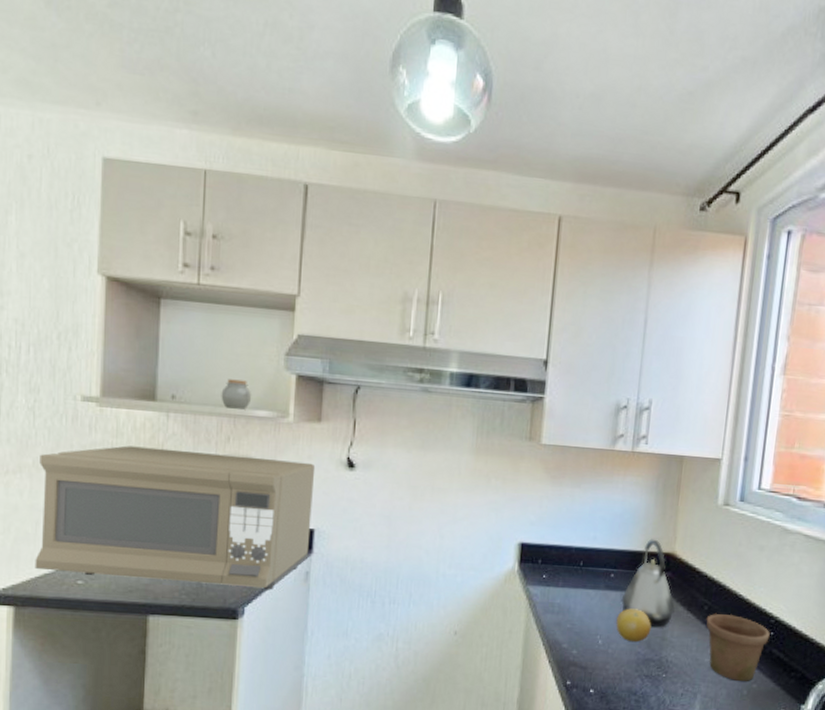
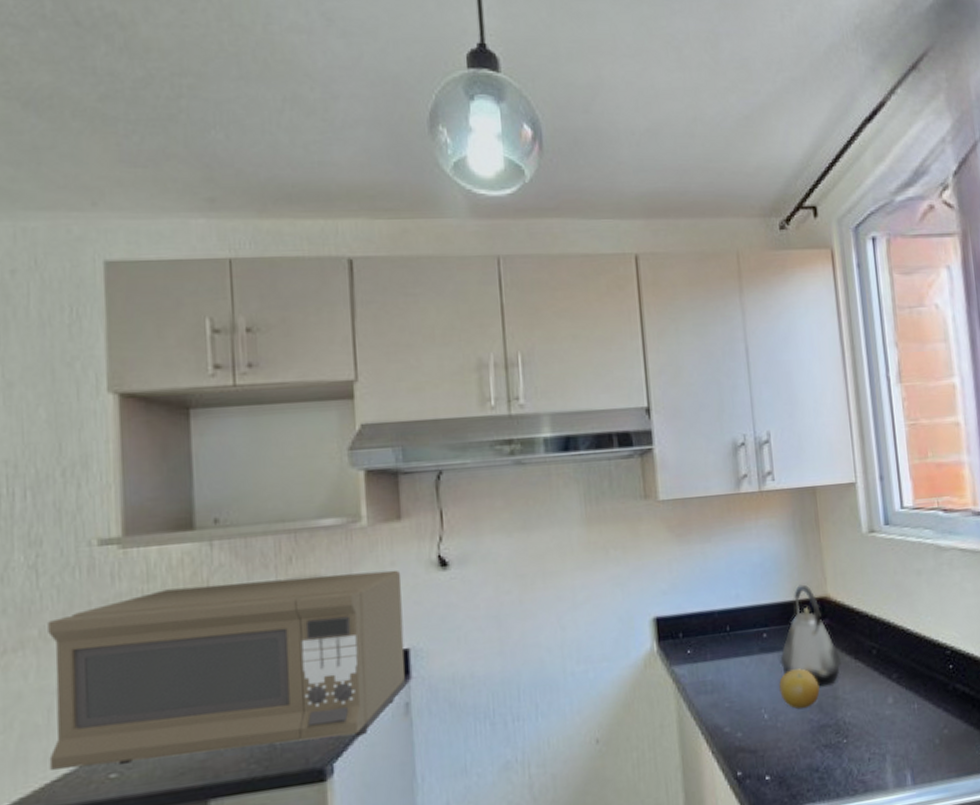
jar: present [221,379,252,410] -> none [275,487,314,523]
flower pot: present [706,614,770,681] -> none [877,654,949,730]

